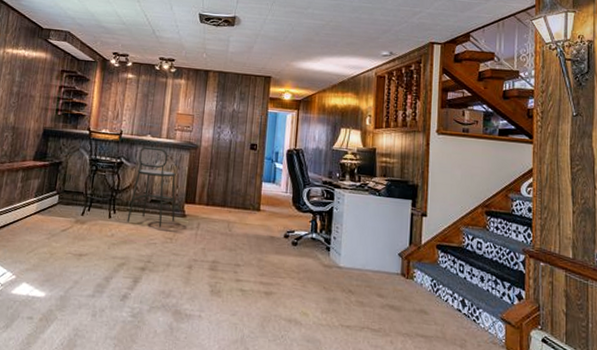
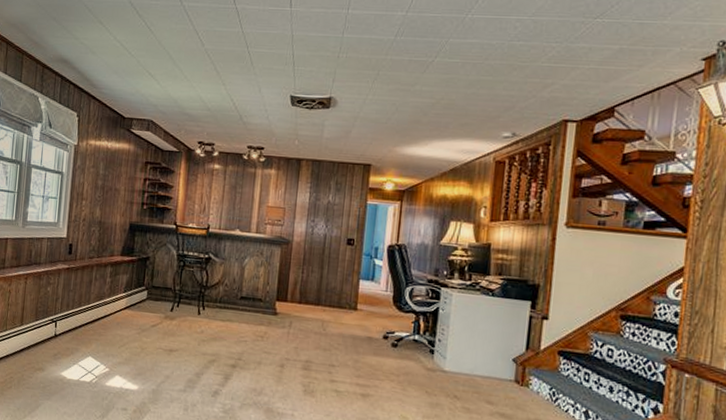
bar stool: present [127,146,176,228] -> none [216,241,267,326]

